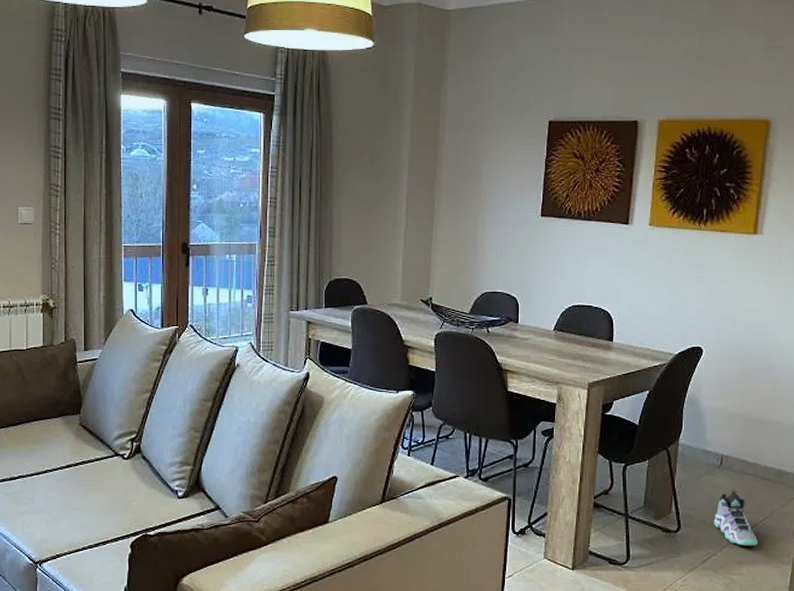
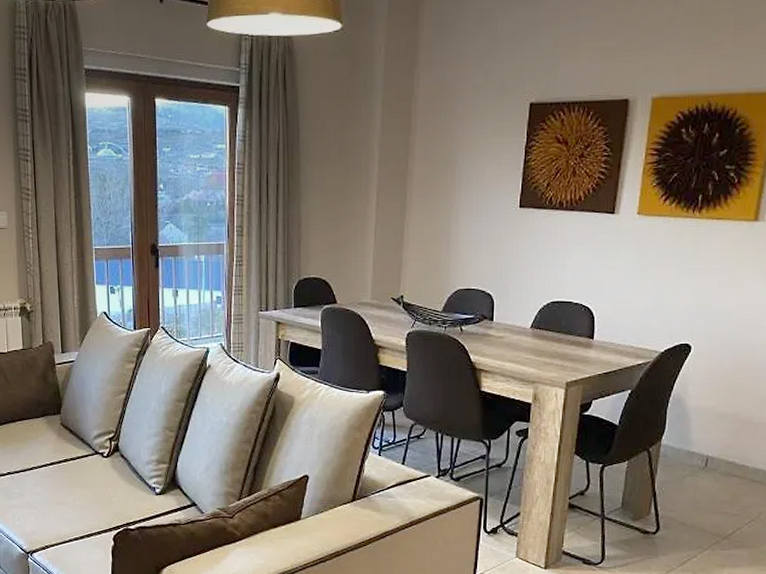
sneaker: present [714,490,758,546] -> none [695,492,742,549]

